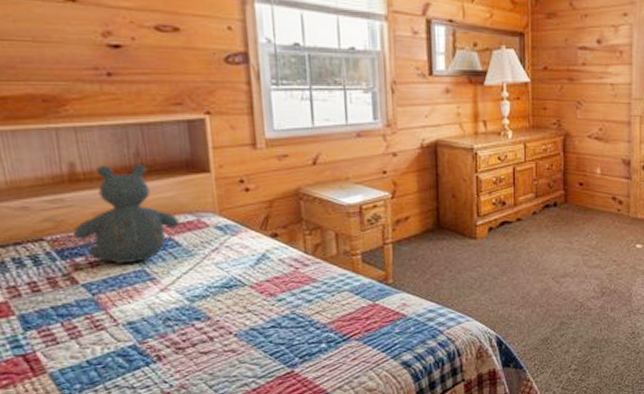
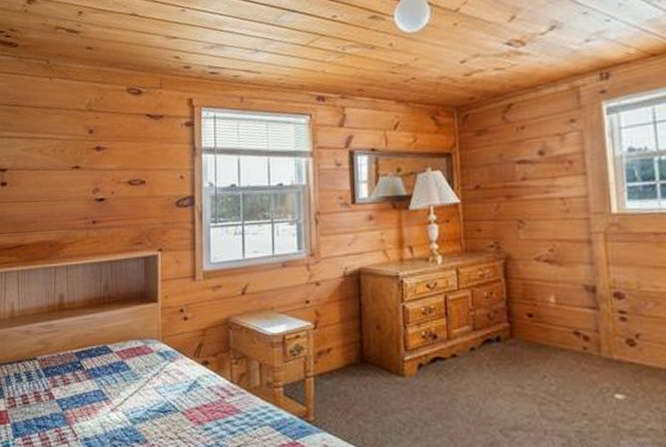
teddy bear: present [73,164,180,264] -> none [56,295,131,384]

